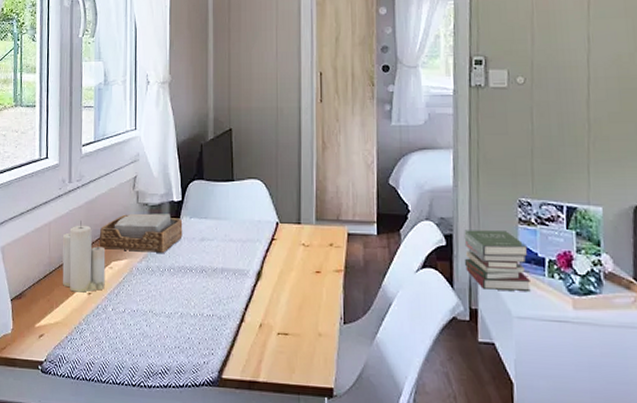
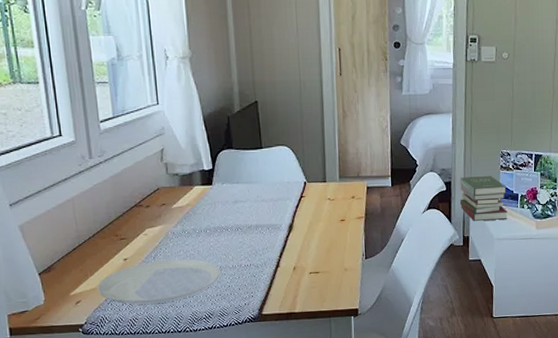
plate: none [60,298,182,349] -> present [97,259,222,305]
candle: present [62,221,106,293] -> none [89,194,141,260]
napkin holder: present [99,213,183,253] -> none [129,181,216,218]

